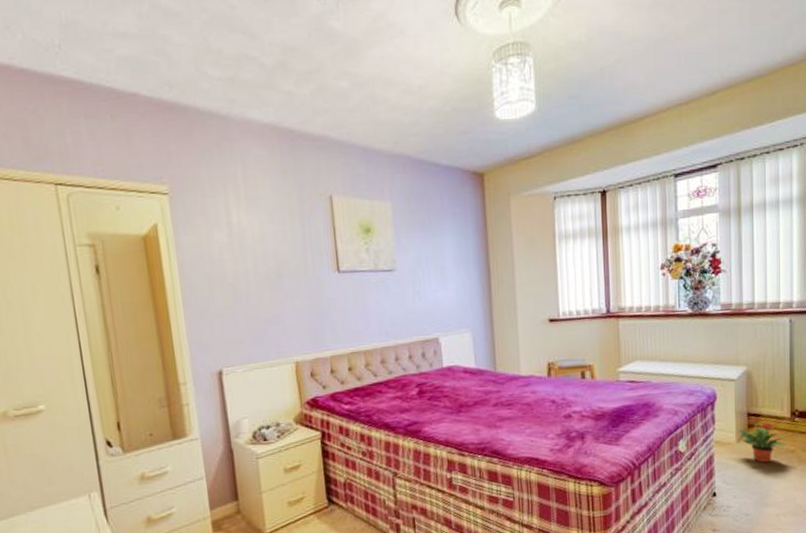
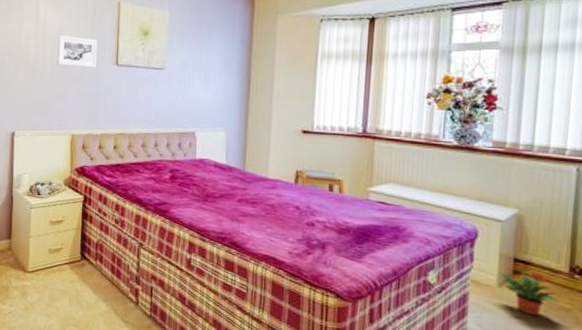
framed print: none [260,242,314,281] -> present [57,35,98,68]

